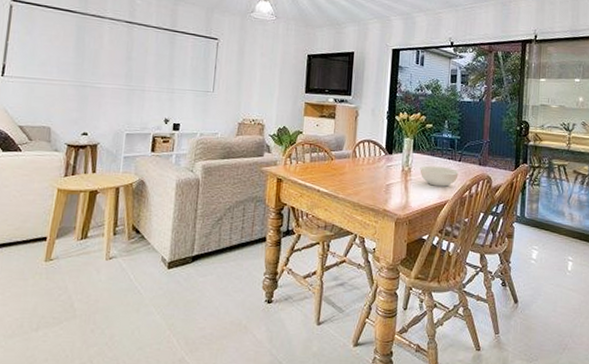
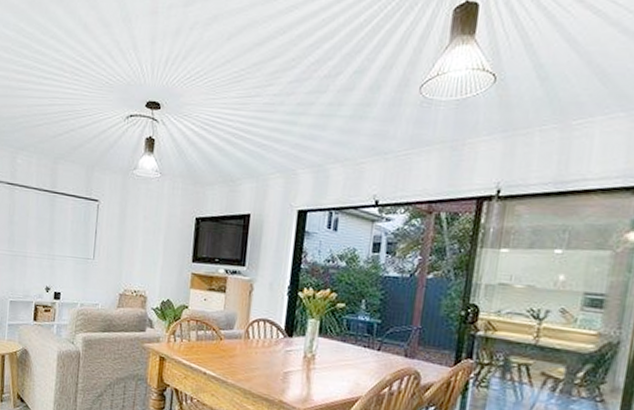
bowl: present [420,165,459,187] -> none [326,353,377,381]

